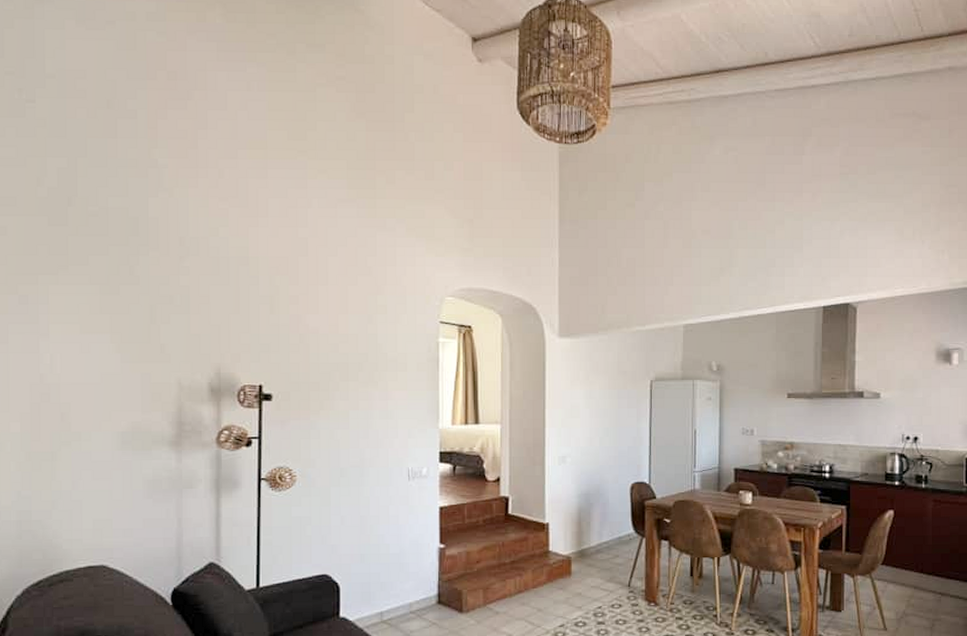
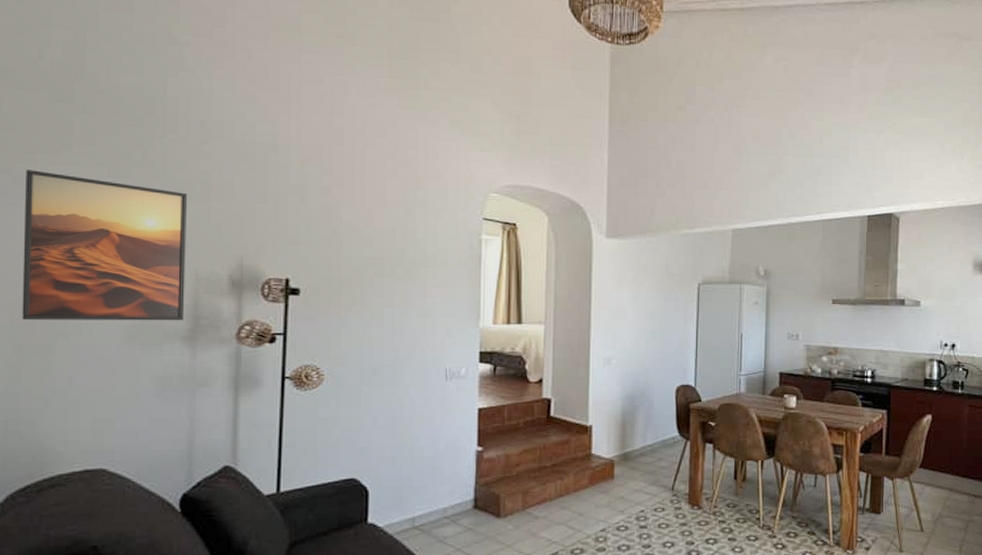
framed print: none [29,290,170,428] -> present [22,170,187,321]

